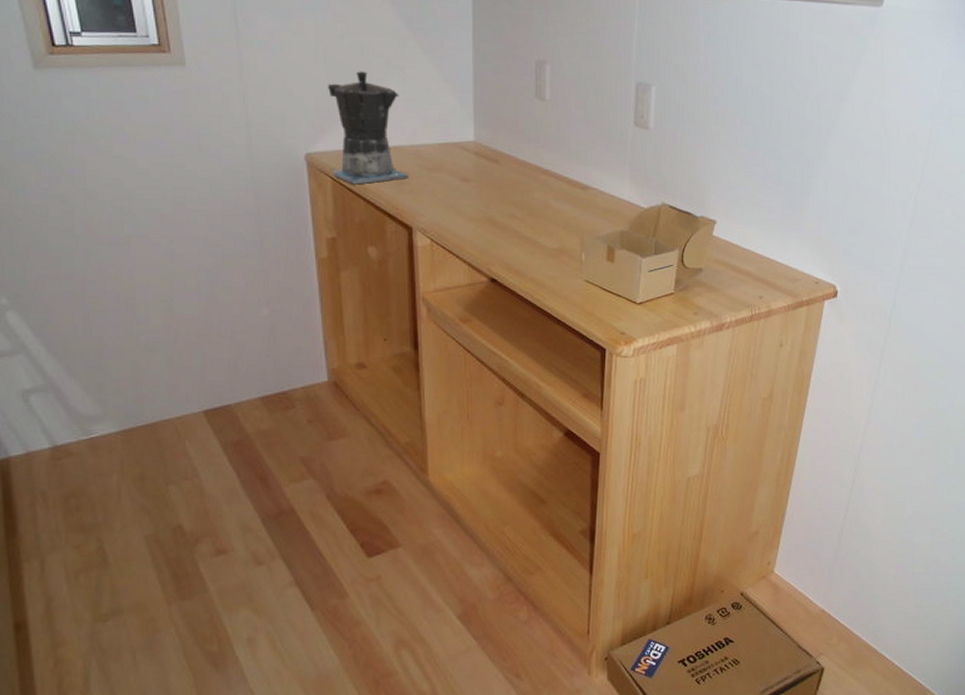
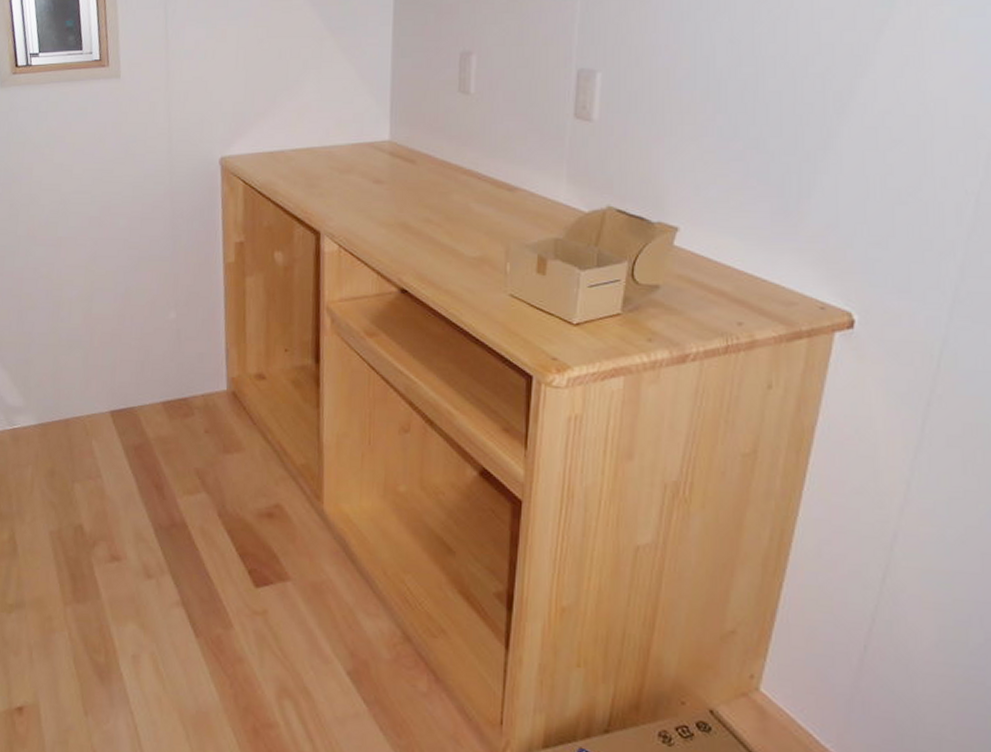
coffee maker: present [328,71,408,185] -> none [244,74,319,188]

